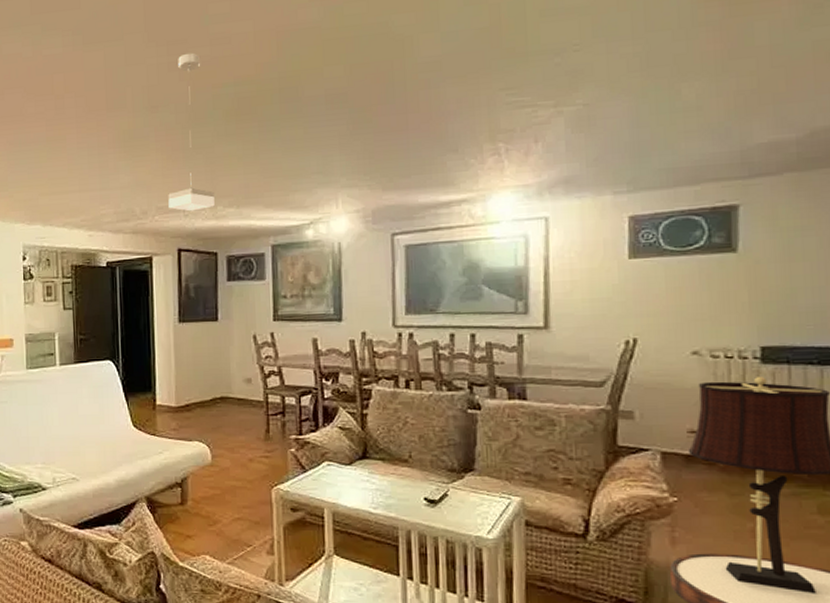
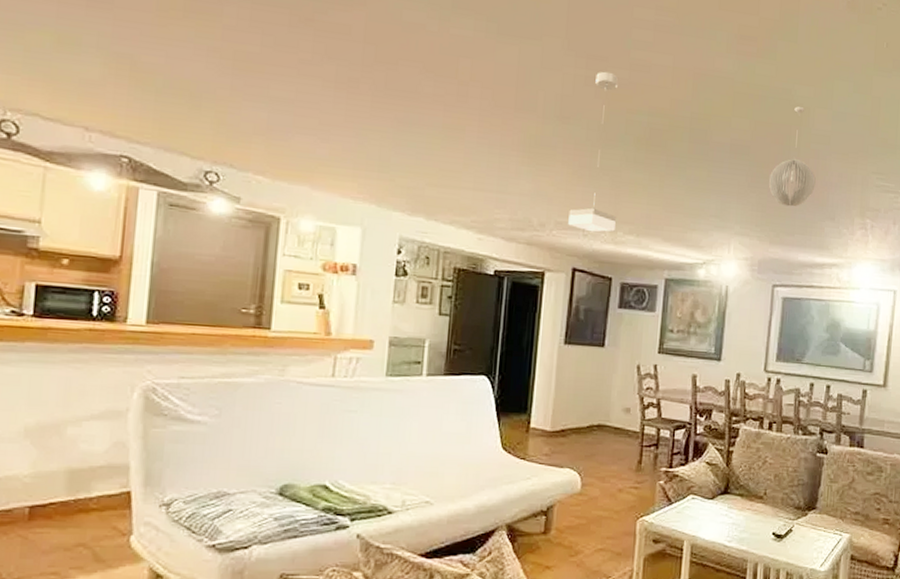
pendant light: none [373,37,430,148] -> present [768,106,816,207]

